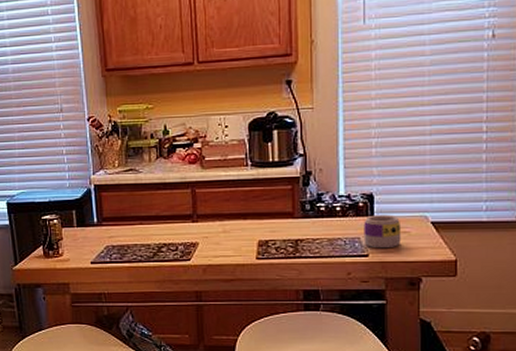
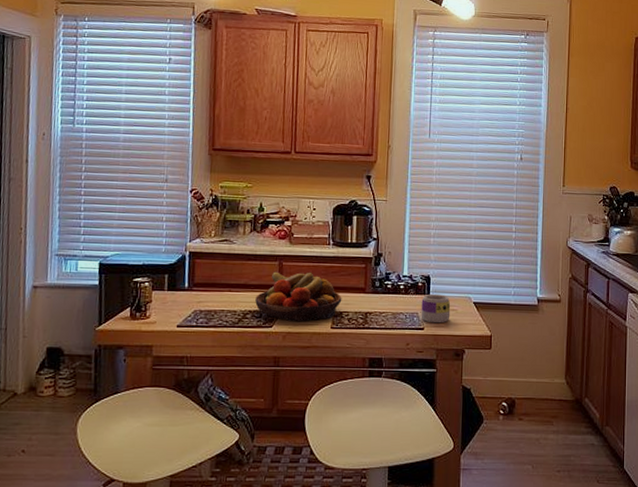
fruit bowl: none [169,198,267,254] -> present [255,271,342,322]

